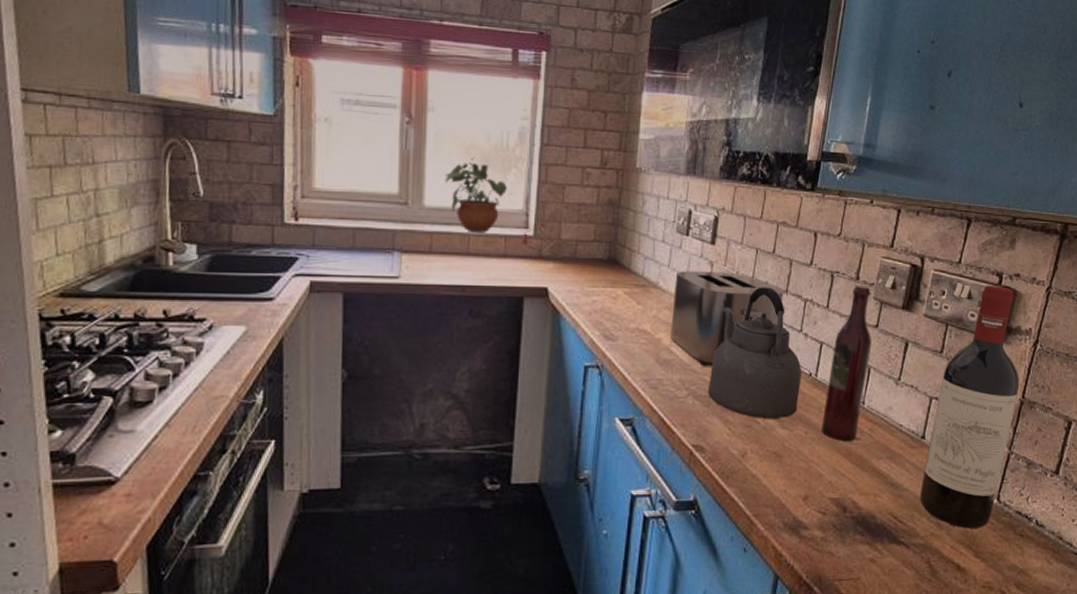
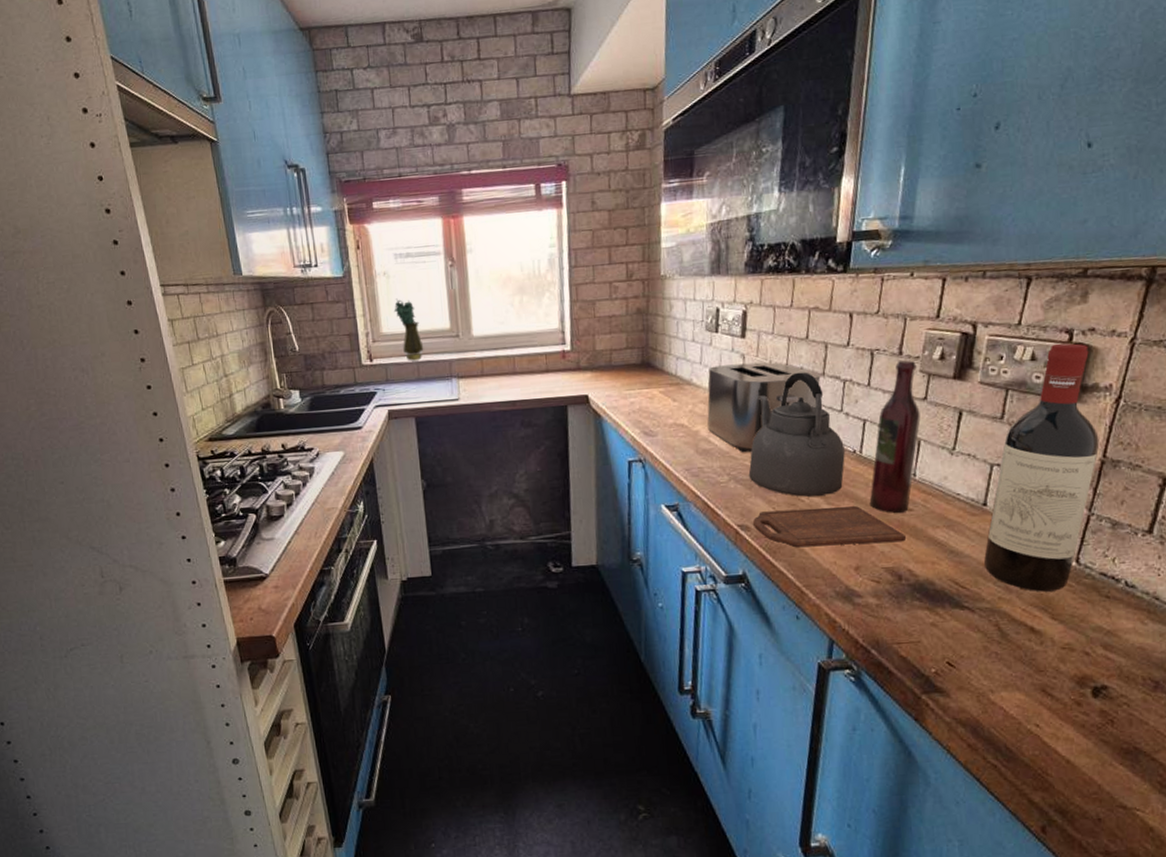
vase: none [332,150,364,226] -> present [393,298,424,361]
potted plant: present [444,157,507,233] -> none [487,287,543,354]
cutting board: none [709,431,853,473] -> present [753,506,907,548]

